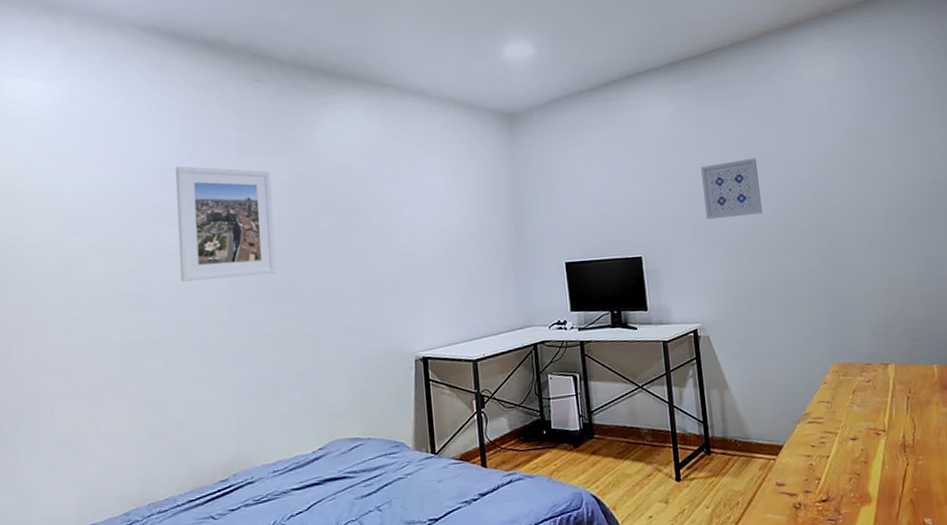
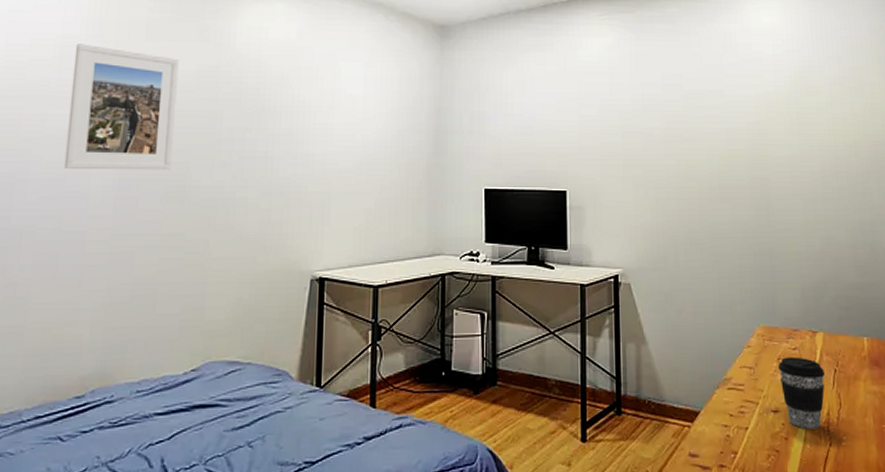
wall art: present [701,158,762,220] -> none [636,98,696,159]
coffee cup: none [853,388,899,453] -> present [777,356,825,429]

